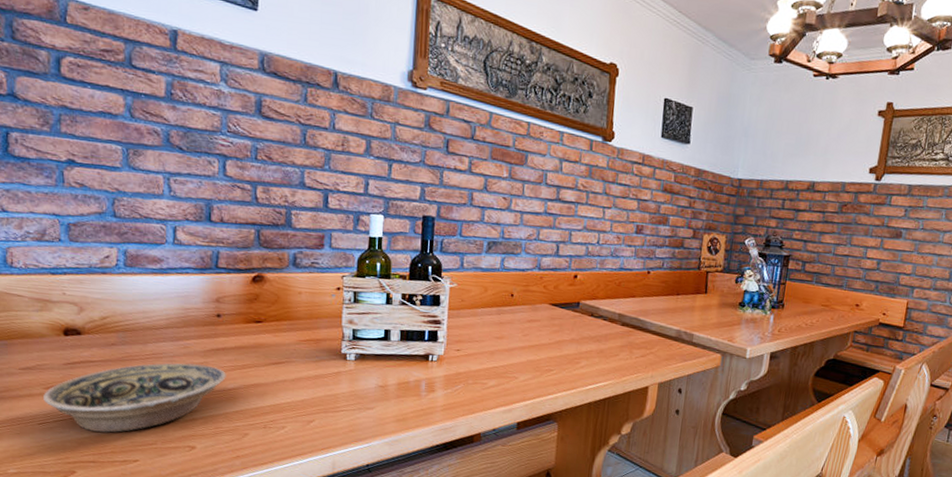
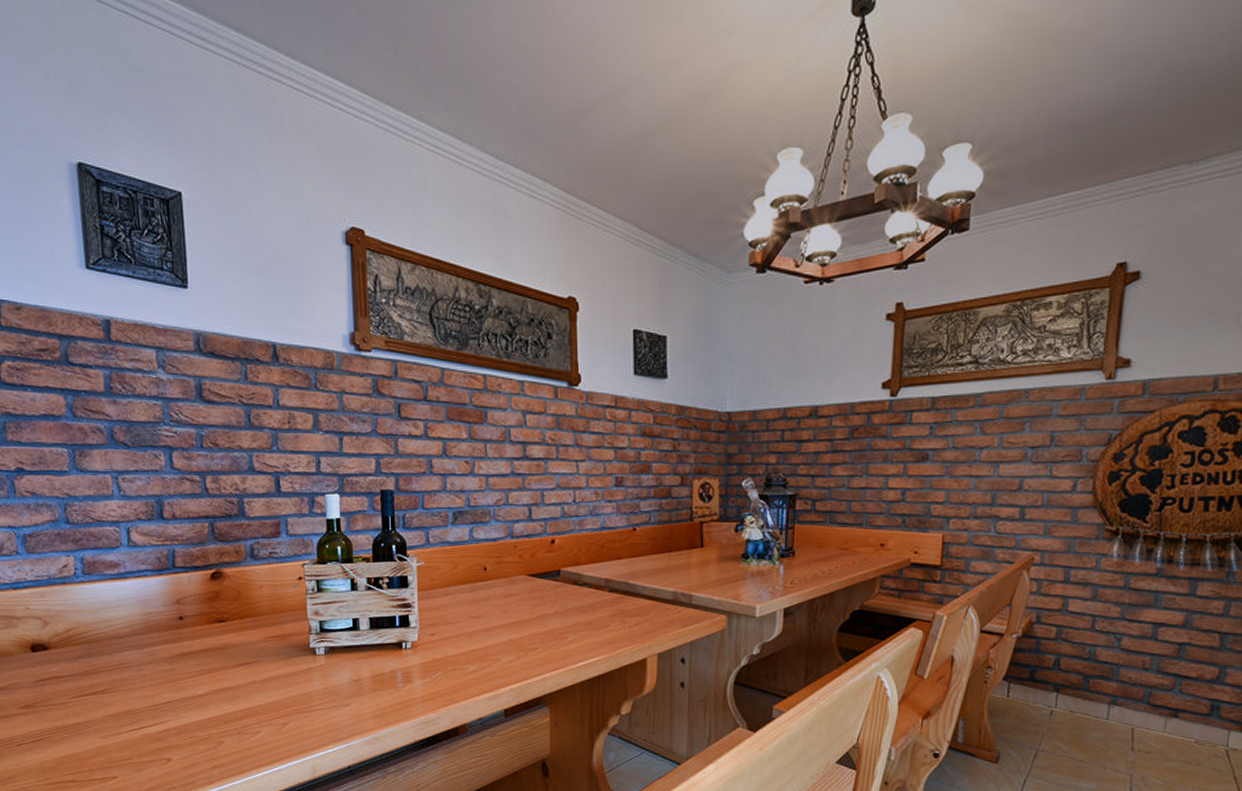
bowl: present [43,363,226,433] -> none [18,671,195,750]

